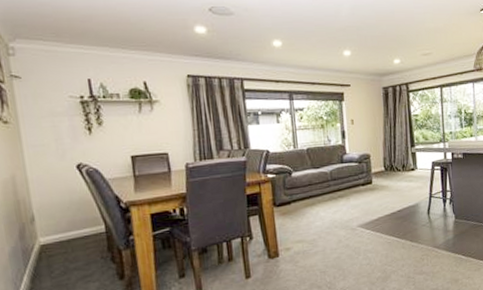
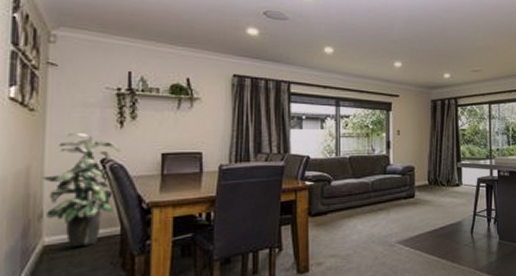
indoor plant: none [28,140,95,245] -> present [43,132,121,247]

